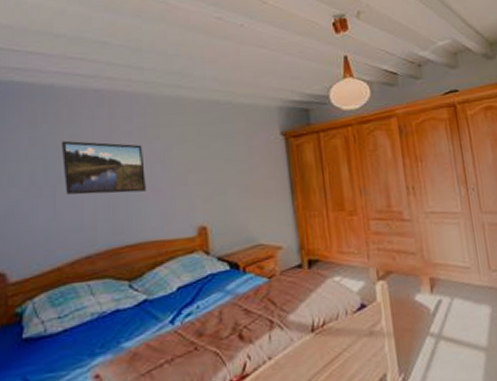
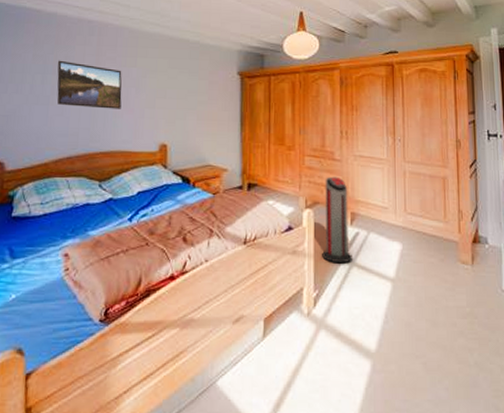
air purifier: none [395,239,438,339] -> present [322,176,352,264]

